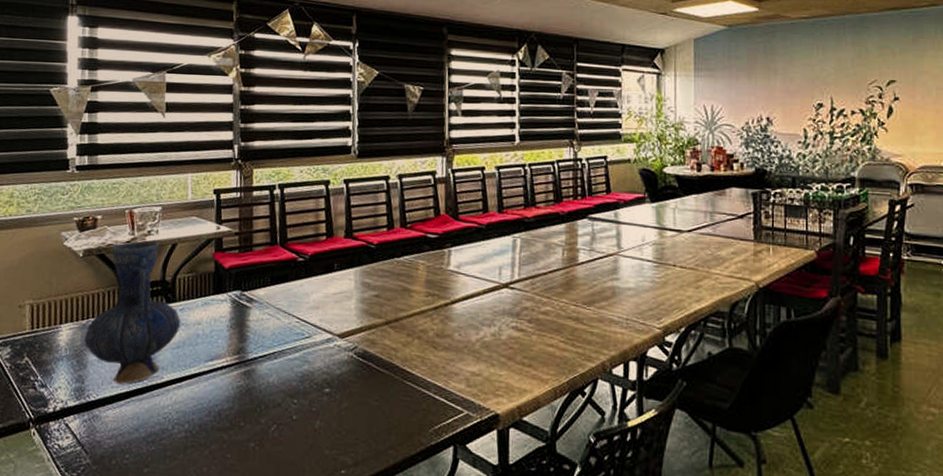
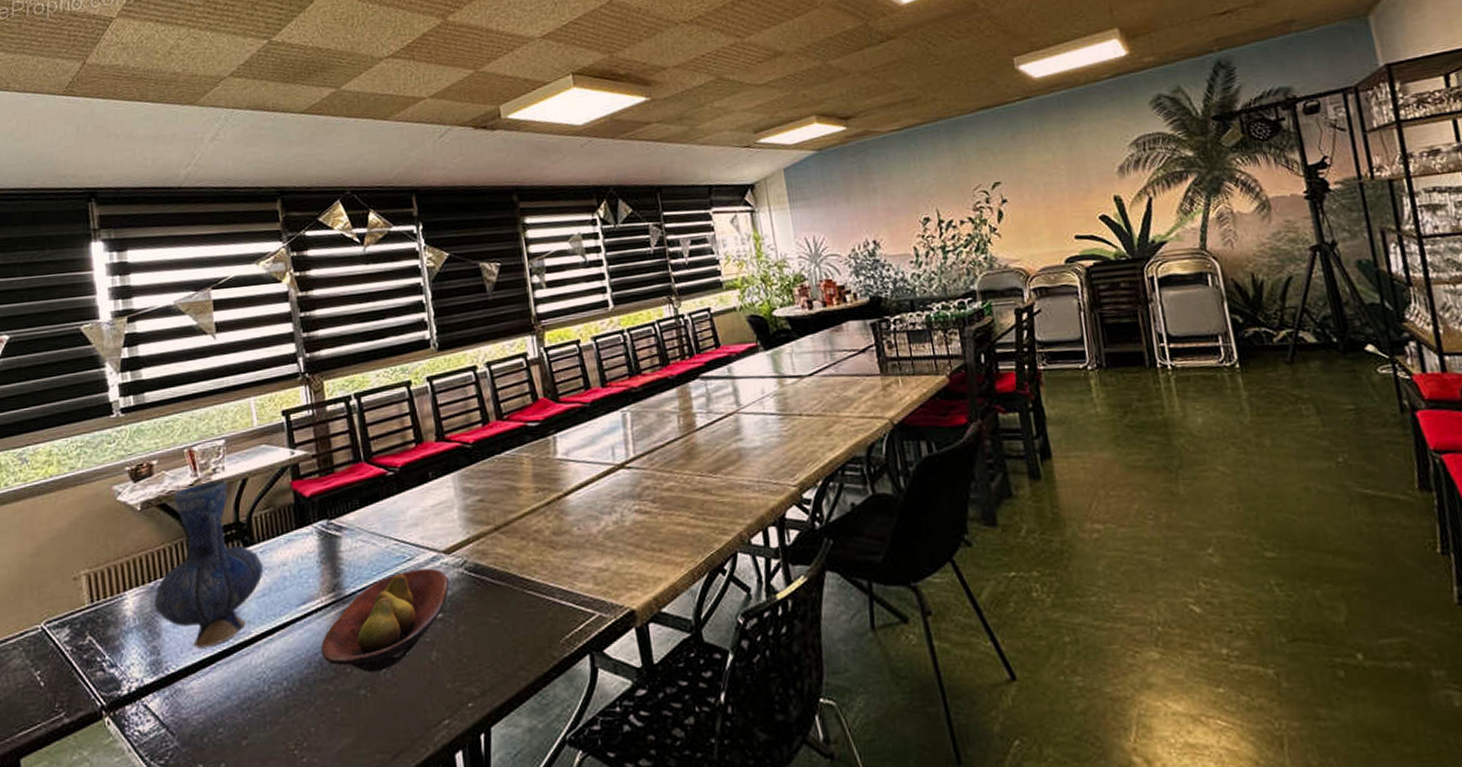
fruit bowl: none [221,346,340,430] -> present [321,568,450,672]

